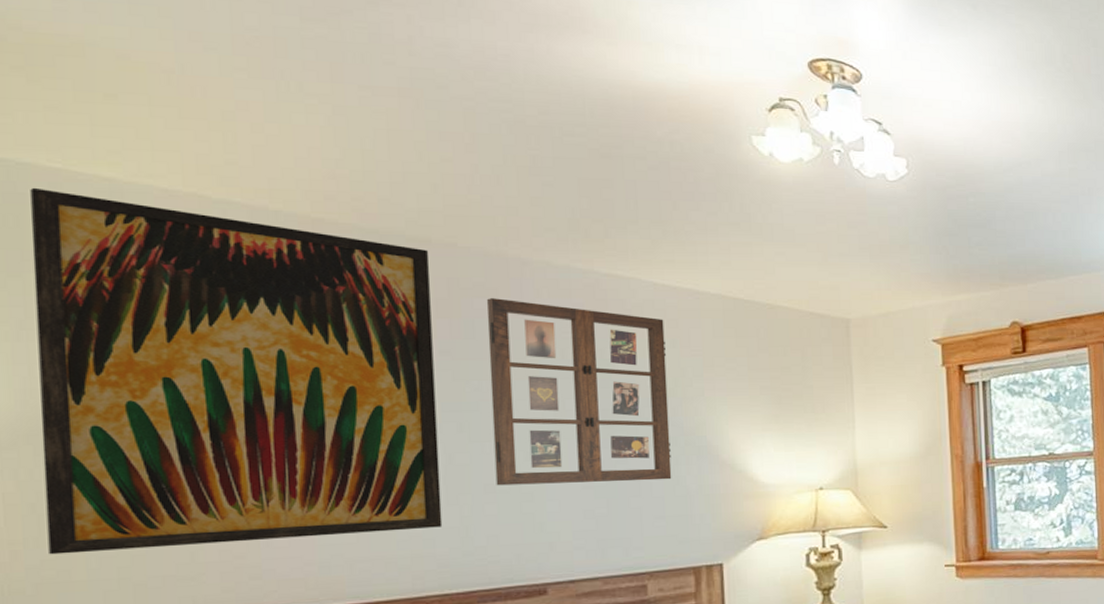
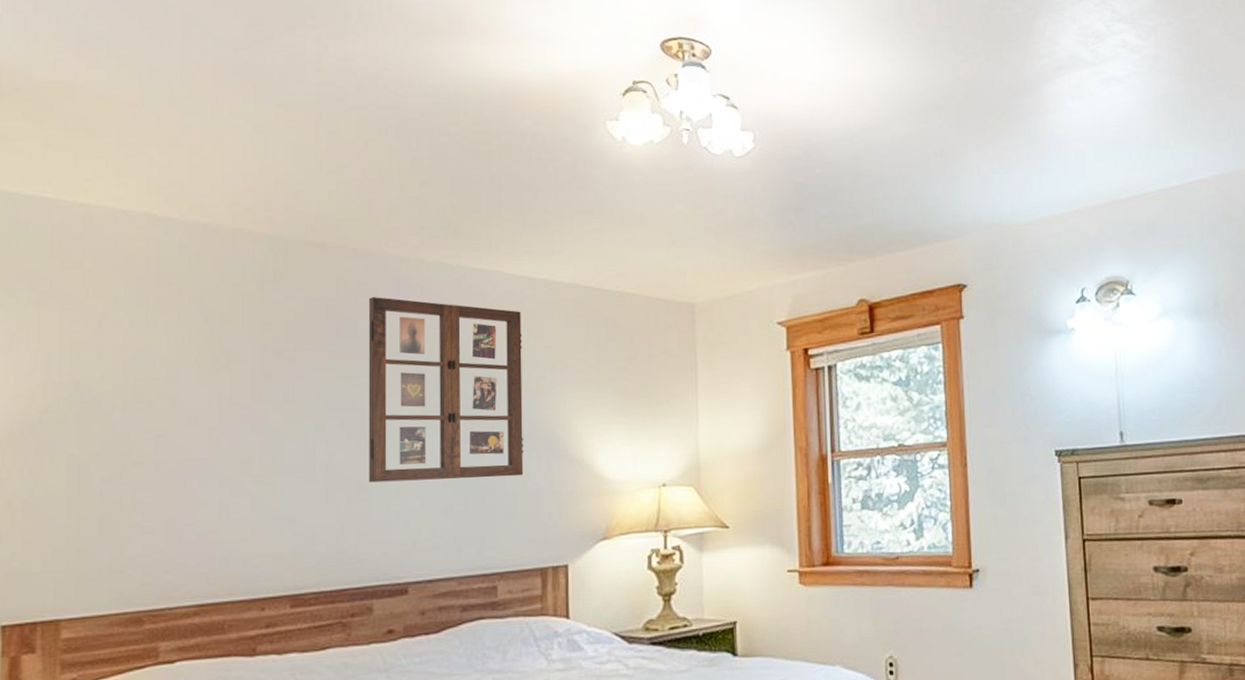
wall art: present [30,187,443,555] -> none [17,216,324,547]

